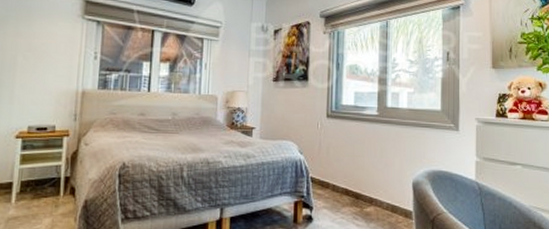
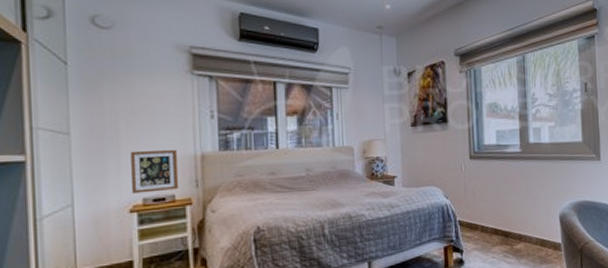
picture frame: none [20,83,63,122] -> present [131,149,179,194]

